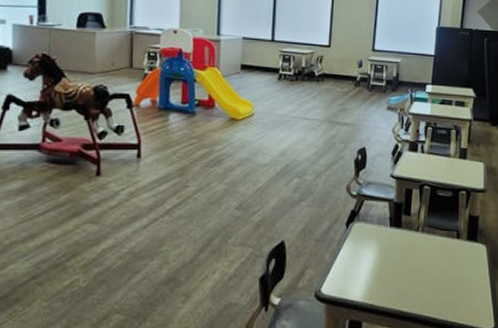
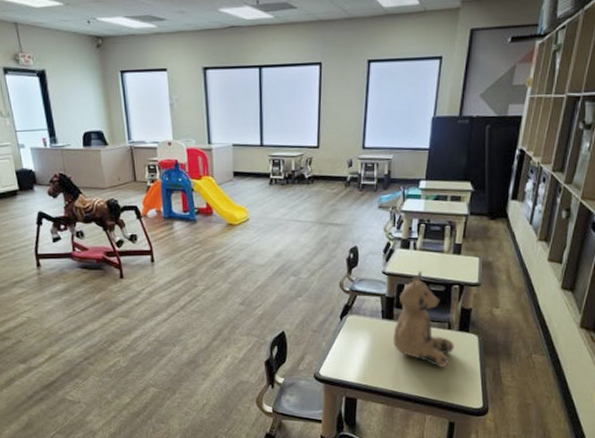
teddy bear: none [400,175,463,282] -> present [392,270,454,367]

